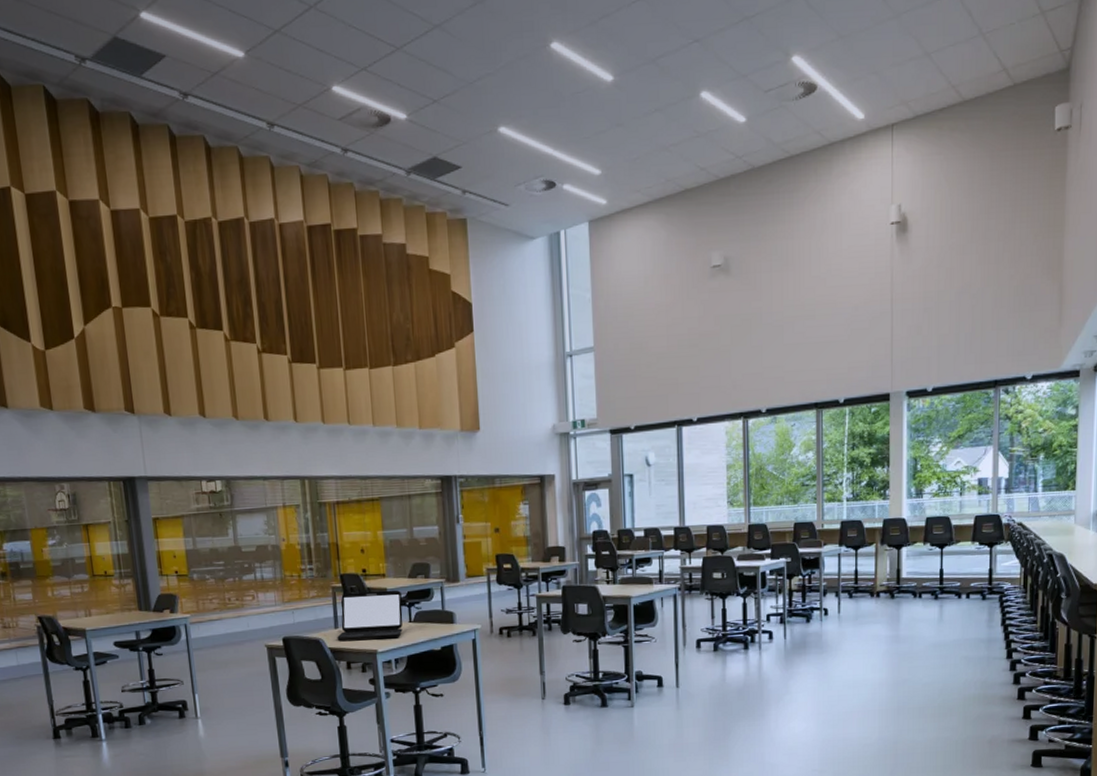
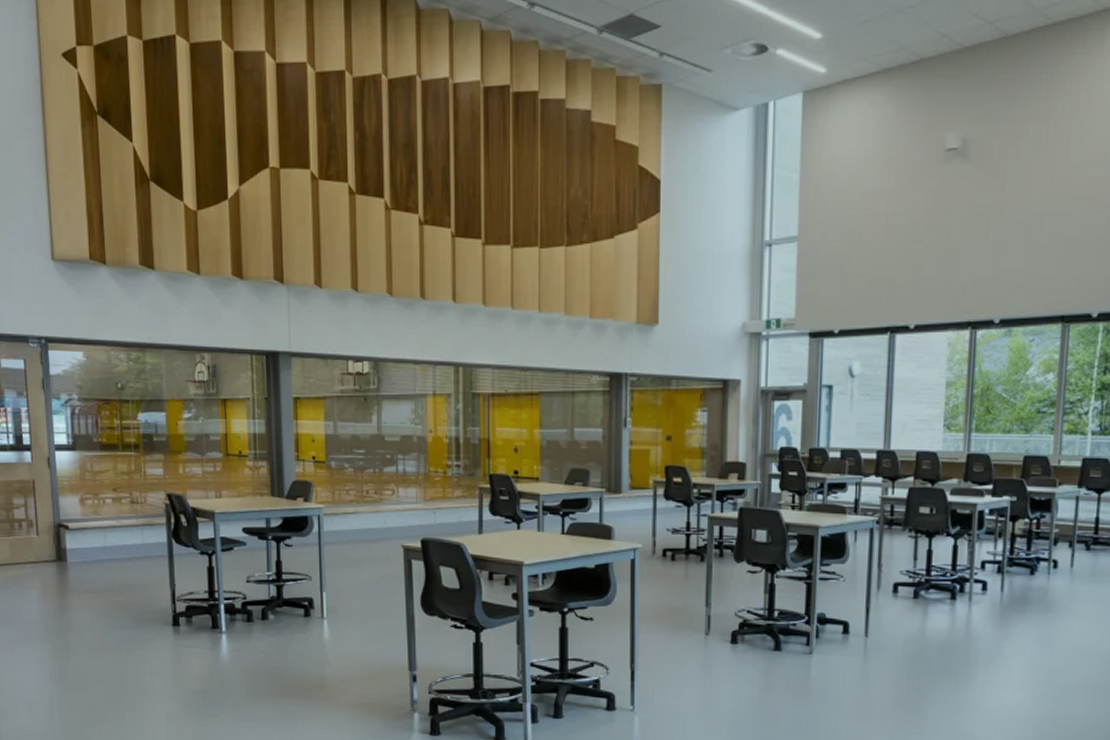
laptop: present [337,590,403,642] -> none [480,495,555,551]

